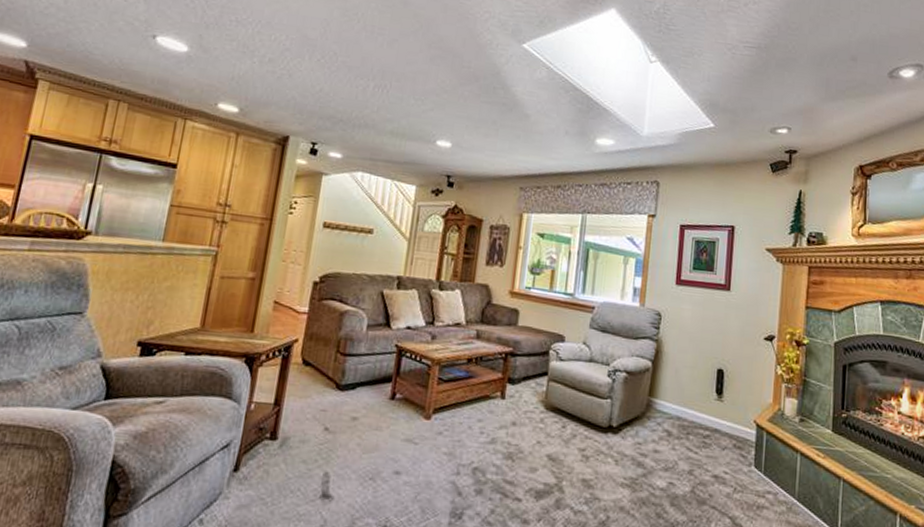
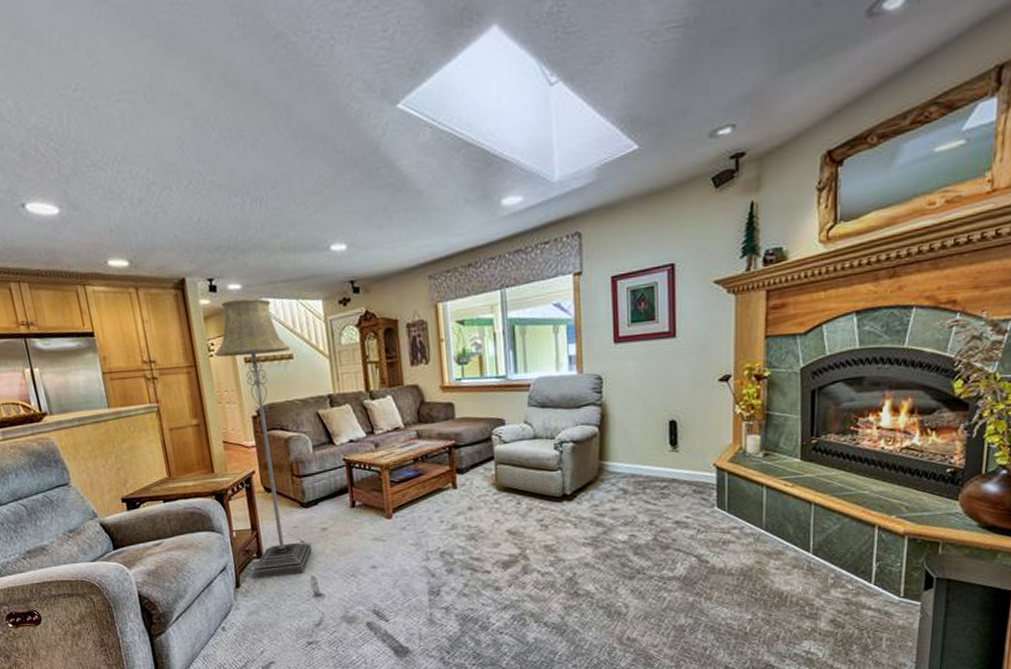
floor lamp: none [258,165,373,467] -> present [214,298,312,579]

